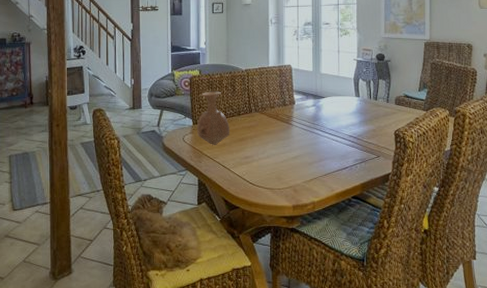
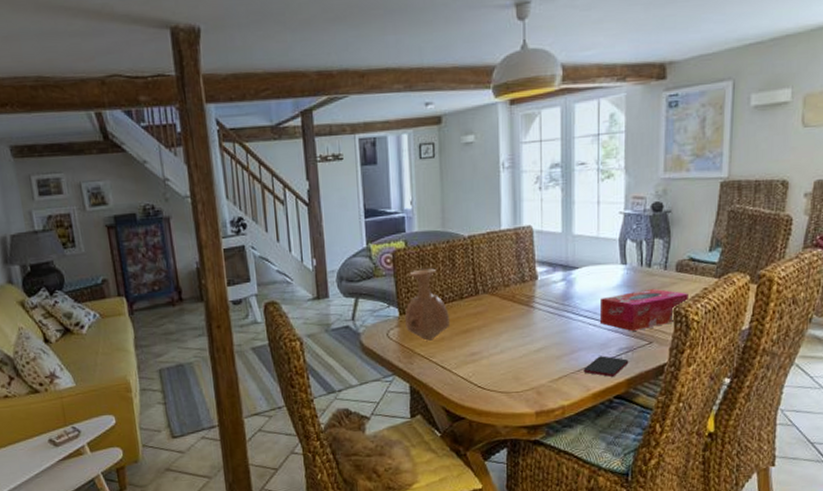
smartphone: none [329,164,363,181] -> present [583,355,629,377]
tissue box: none [340,116,405,147] -> present [599,288,688,331]

